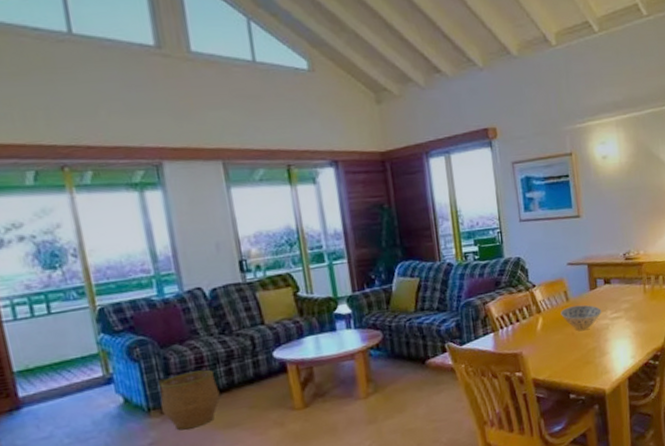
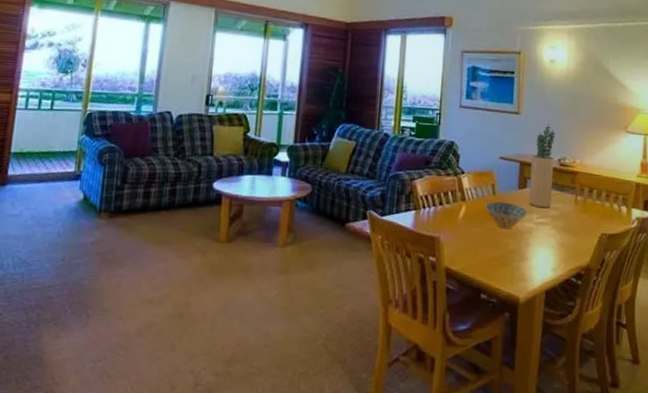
basket: present [158,369,221,430] -> none [110,184,161,238]
vase: none [597,221,622,304] -> present [529,123,556,209]

